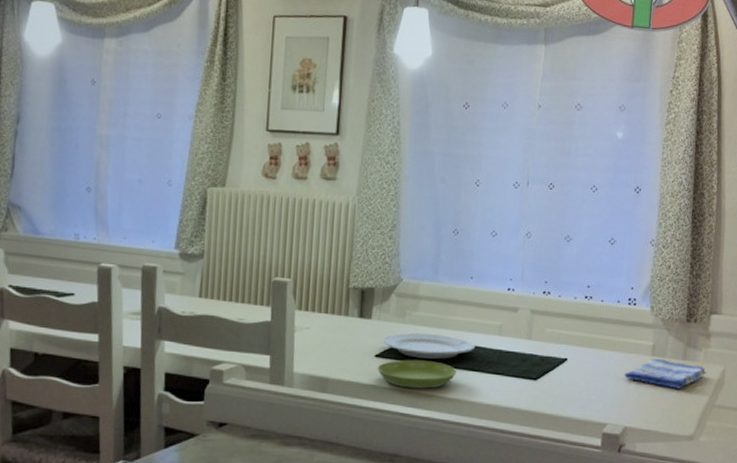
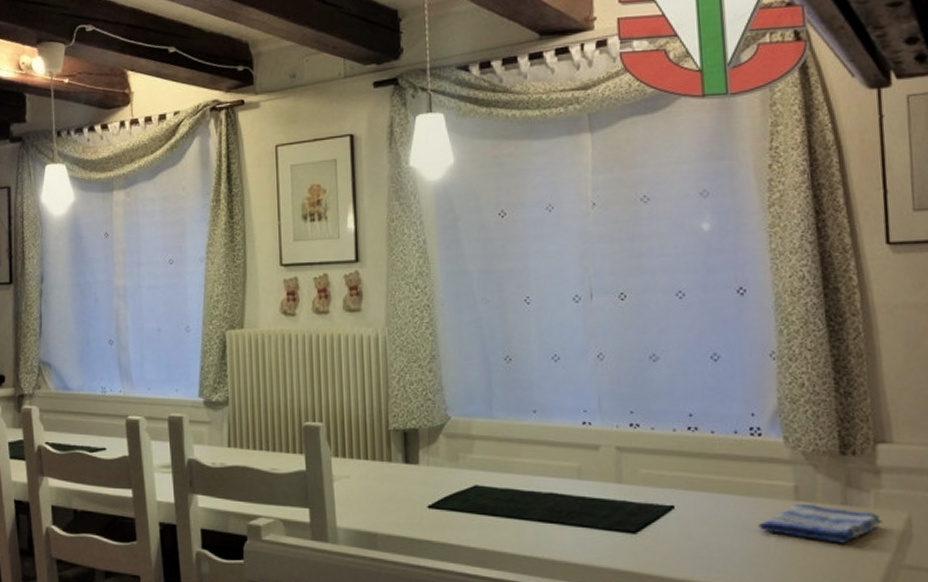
saucer: present [377,359,457,389] -> none [432,510,530,545]
plate: present [383,332,476,359] -> none [435,479,550,509]

